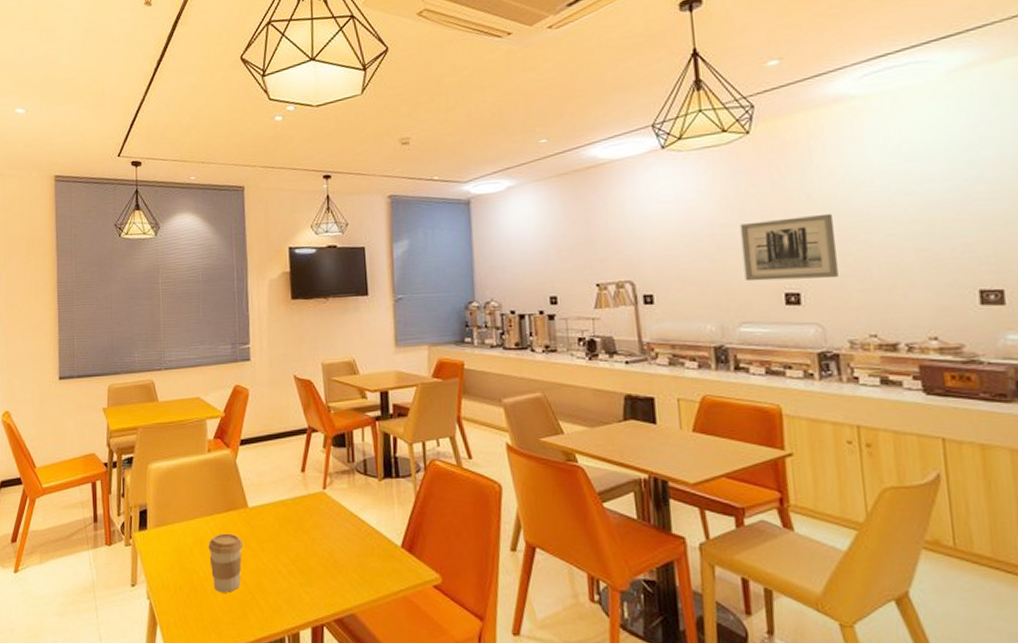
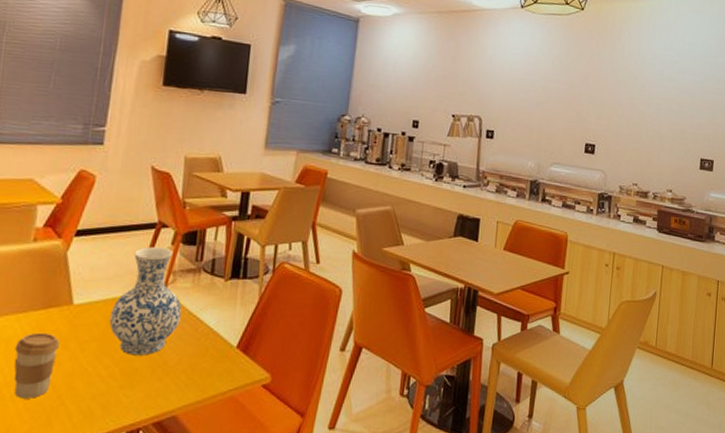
vase: none [280,451,343,555] -> present [109,247,182,356]
wall art: present [740,213,838,282] -> none [561,82,626,137]

